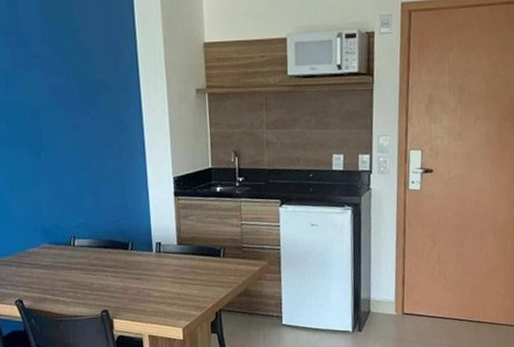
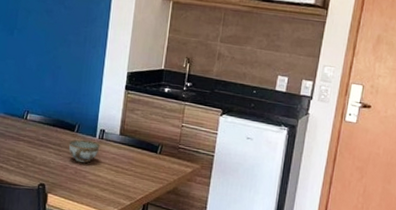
bowl: none [125,256,159,282] -> present [68,139,100,164]

